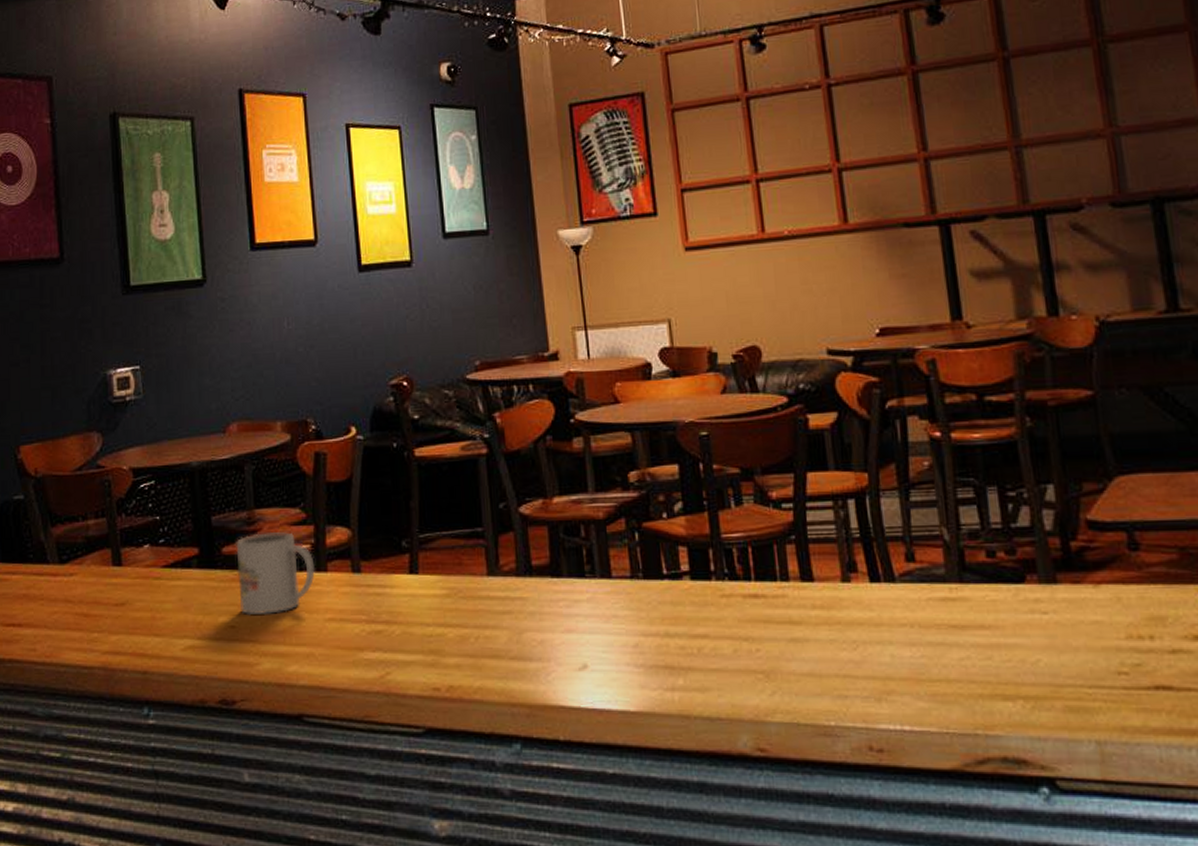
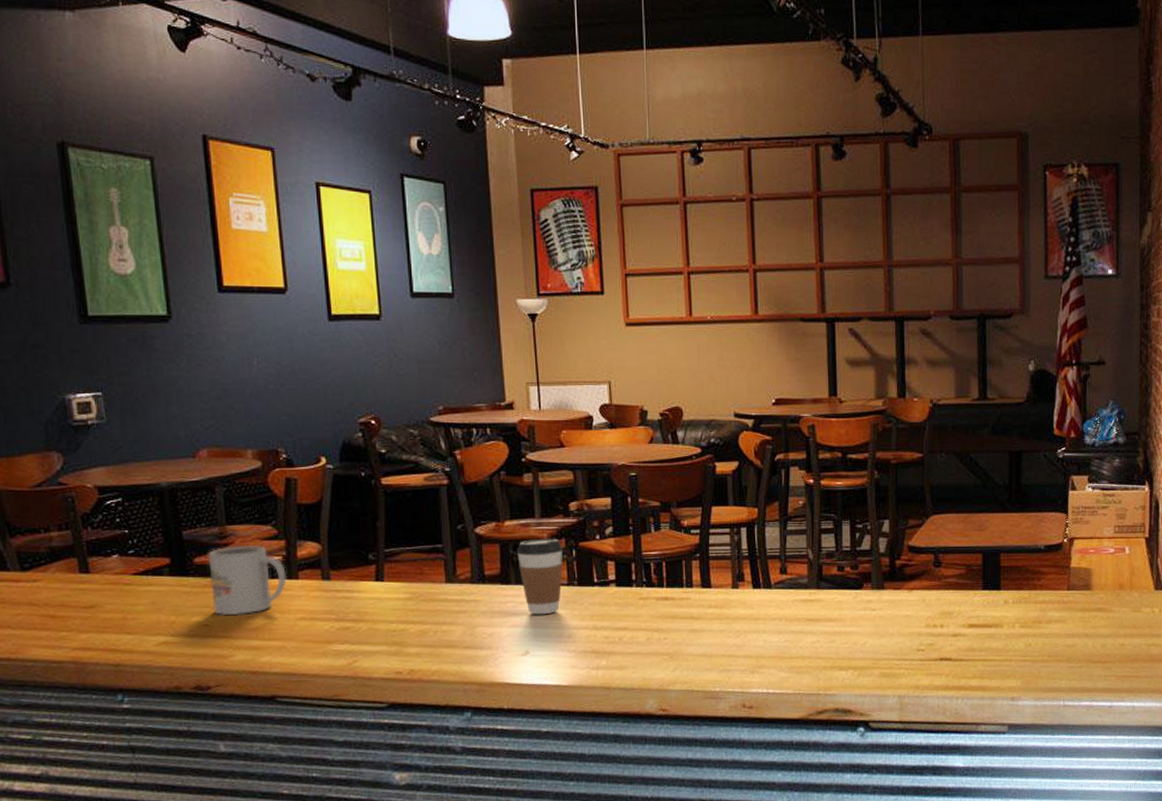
coffee cup: none [567,518,624,617] -> present [516,538,563,615]

